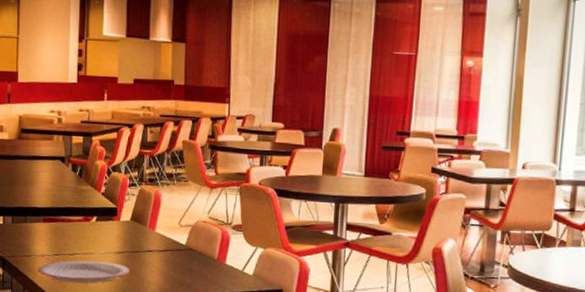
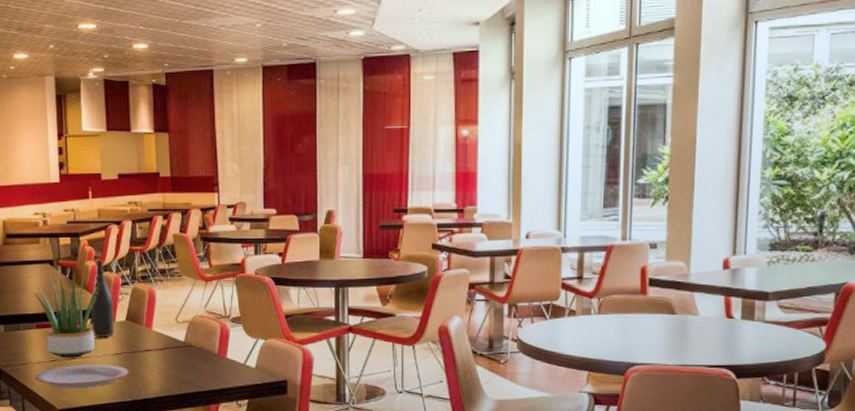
potted plant: none [43,172,109,254] -> present [33,274,101,358]
wine bottle: none [96,160,120,236] -> present [91,260,115,337]

